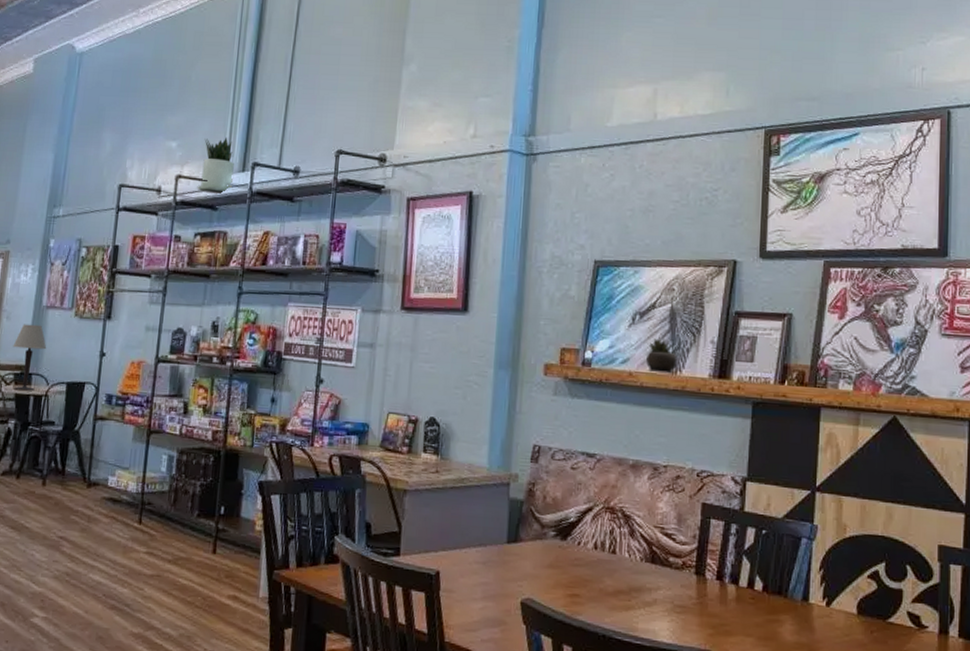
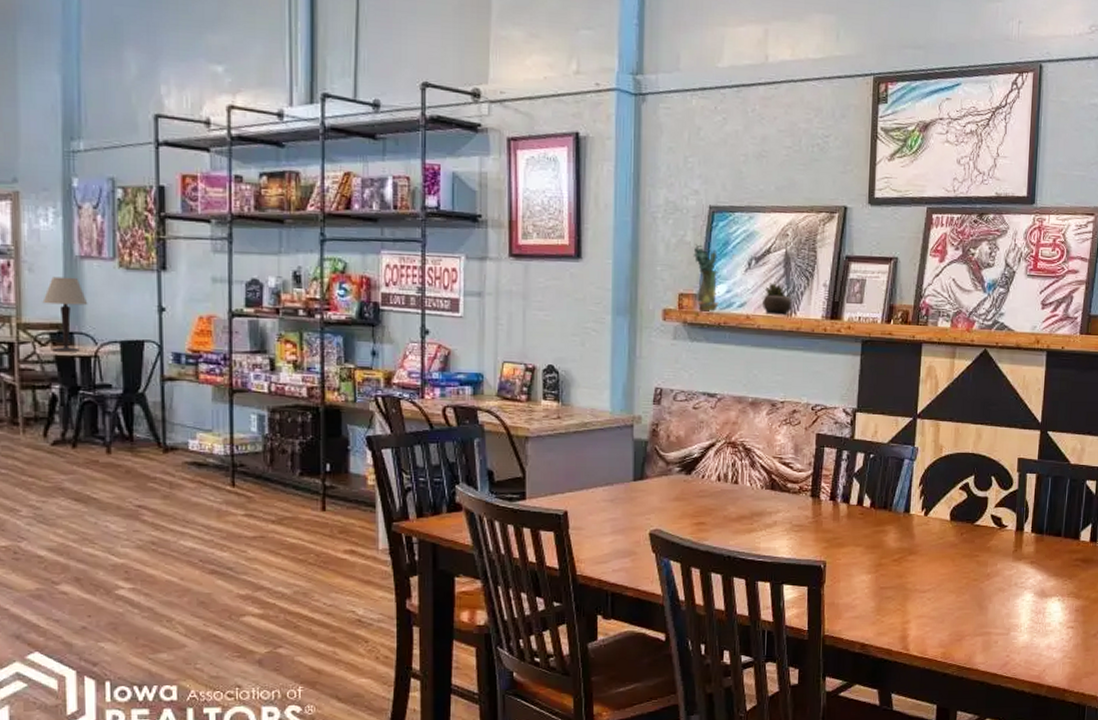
planter: present [197,137,235,195] -> none [256,62,301,129]
vase: none [577,298,603,368] -> present [693,244,720,312]

